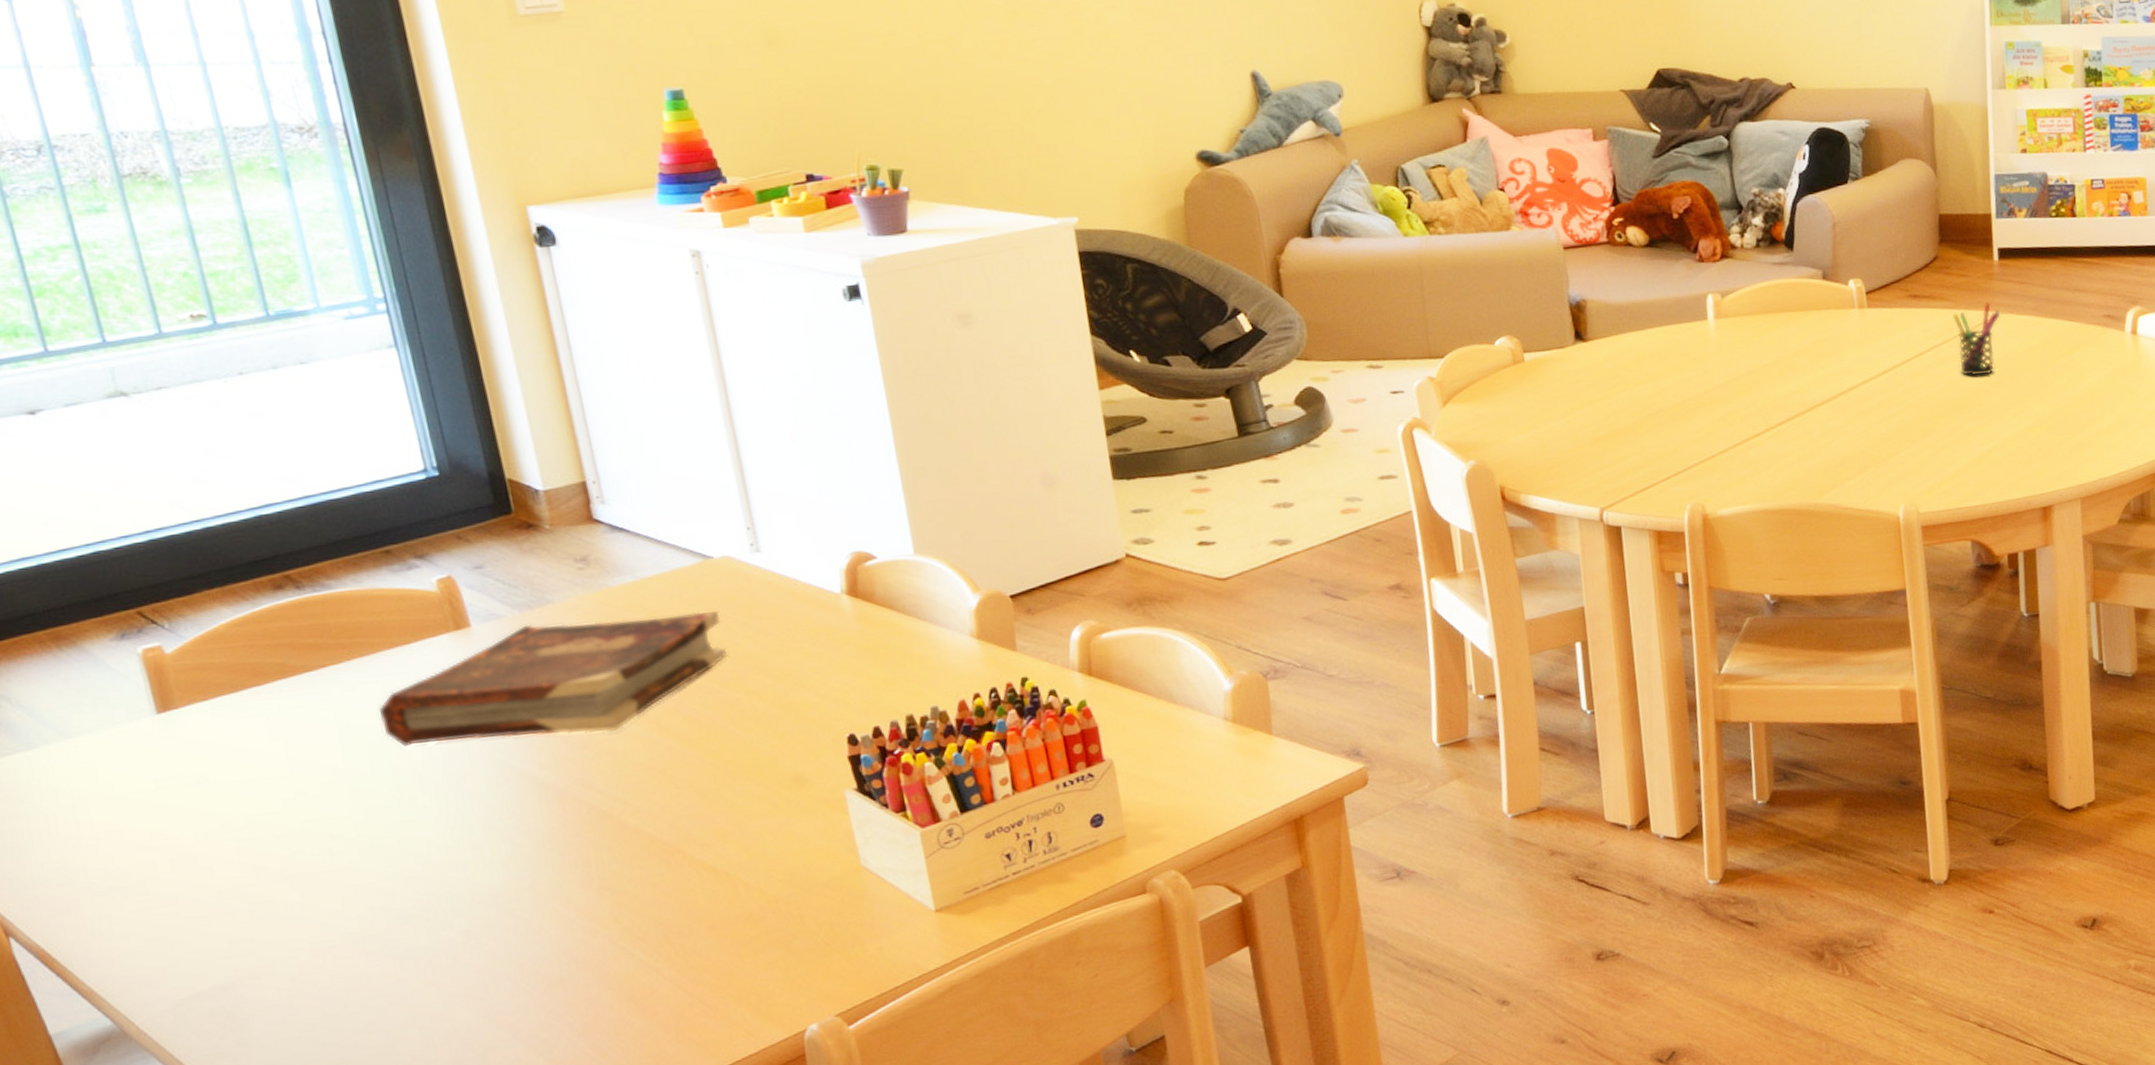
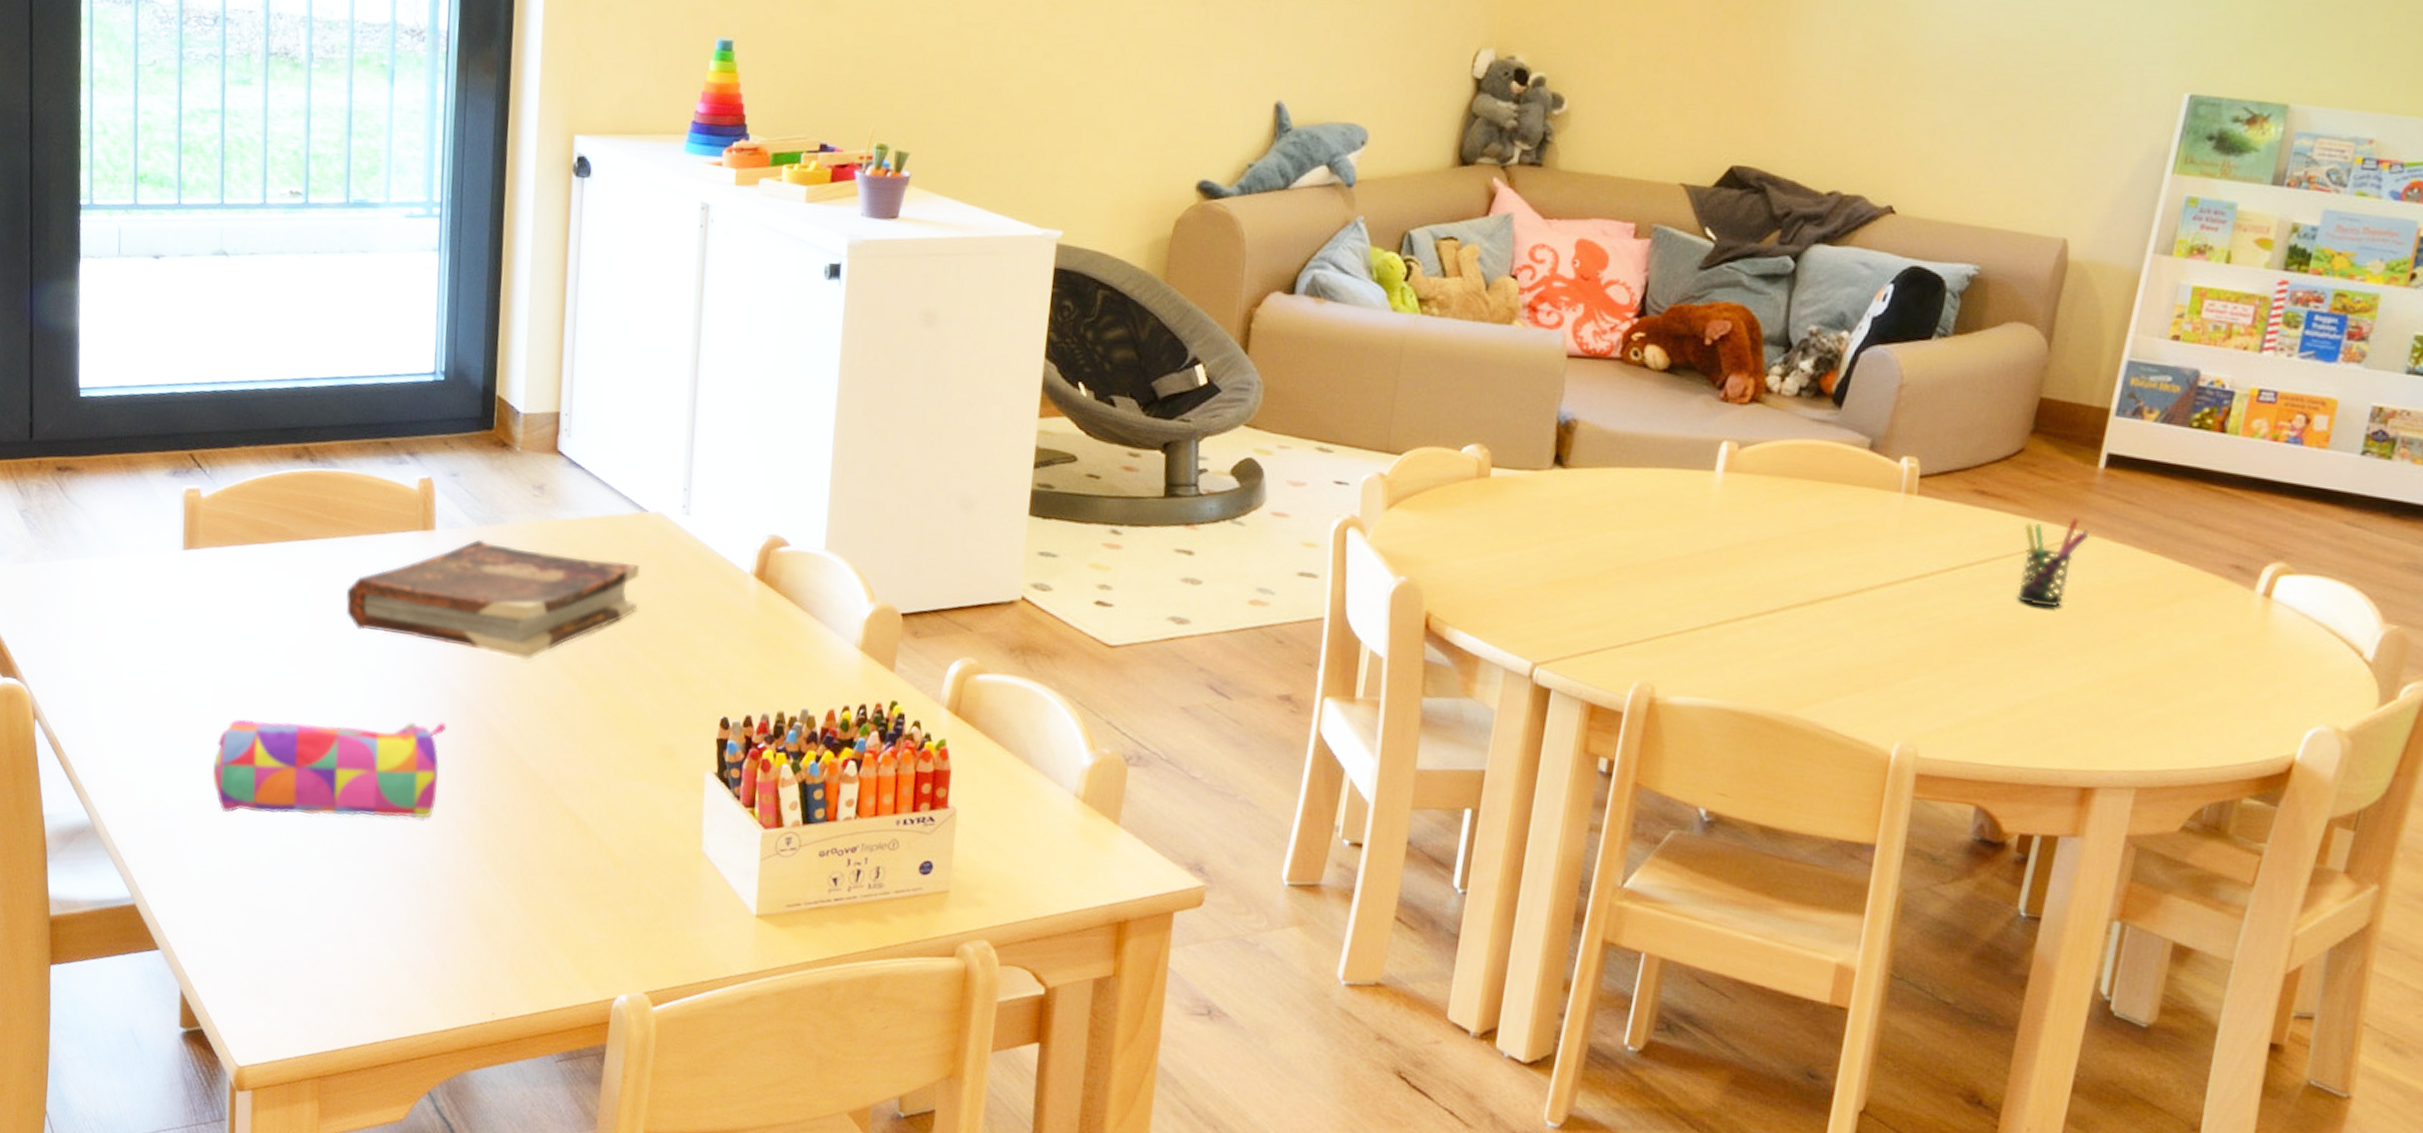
pencil case: none [258,814,549,972] -> present [211,718,447,818]

